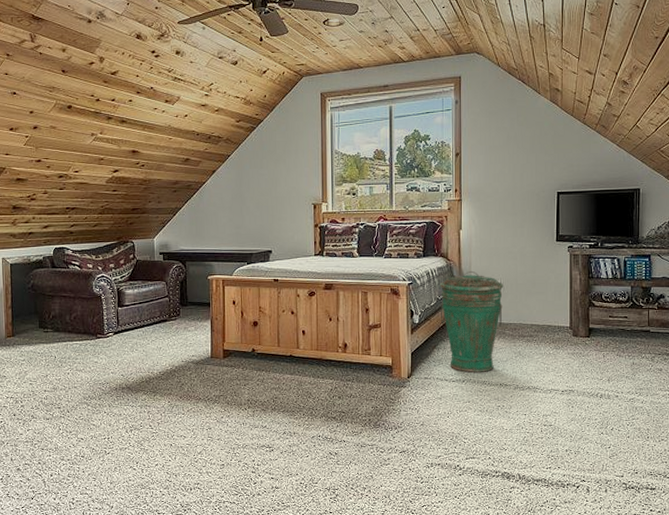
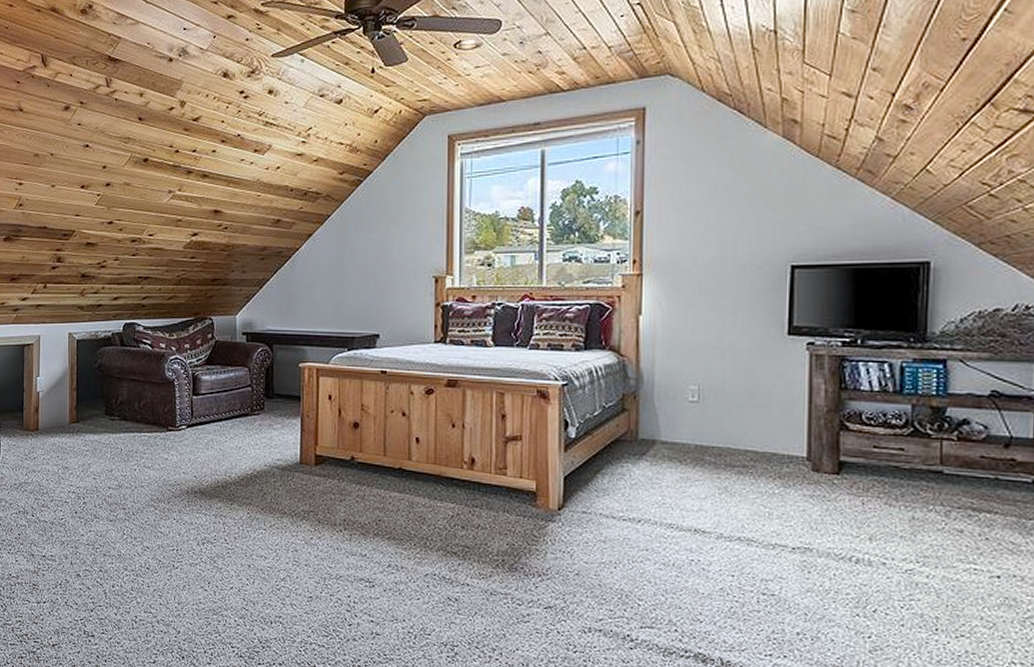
trash can: present [440,270,504,373] -> none [607,371,704,512]

